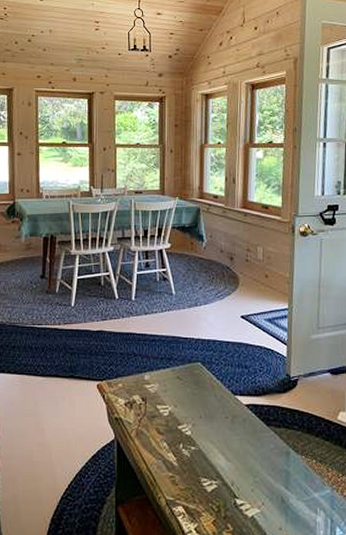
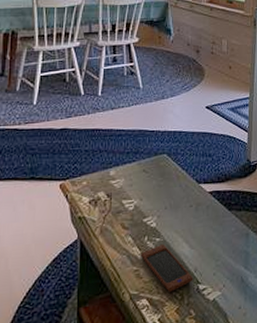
smartphone: none [176,454,230,503] -> present [141,245,193,292]

